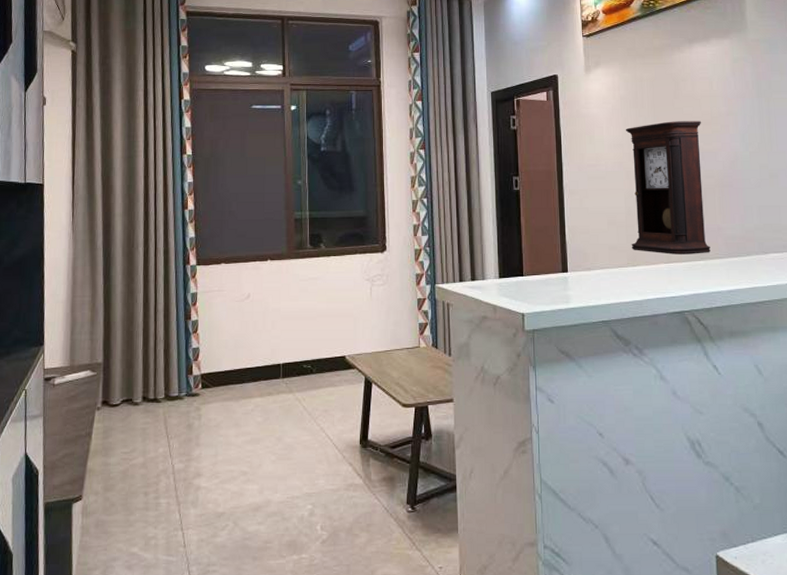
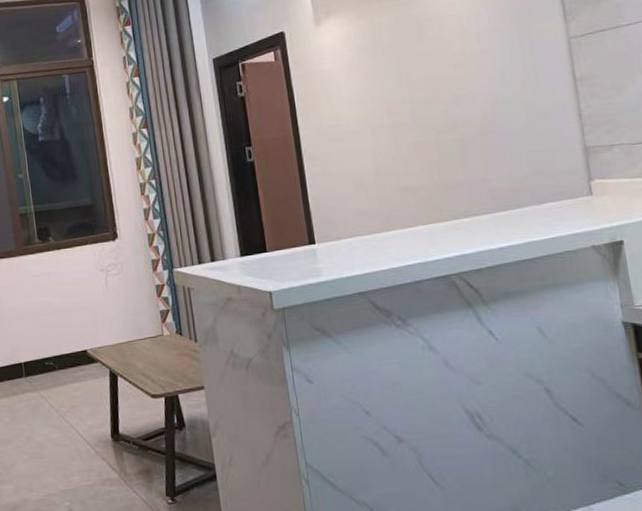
pendulum clock: present [625,121,711,255] -> none [365,64,475,215]

